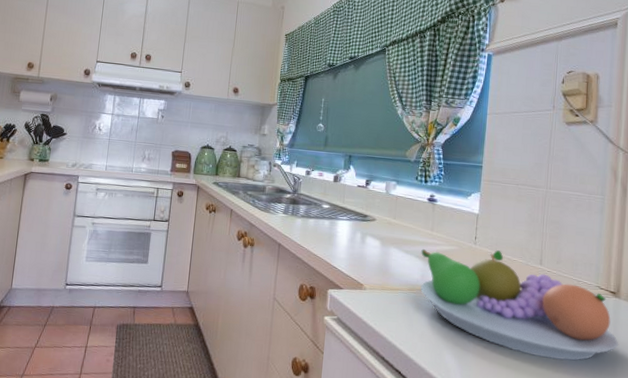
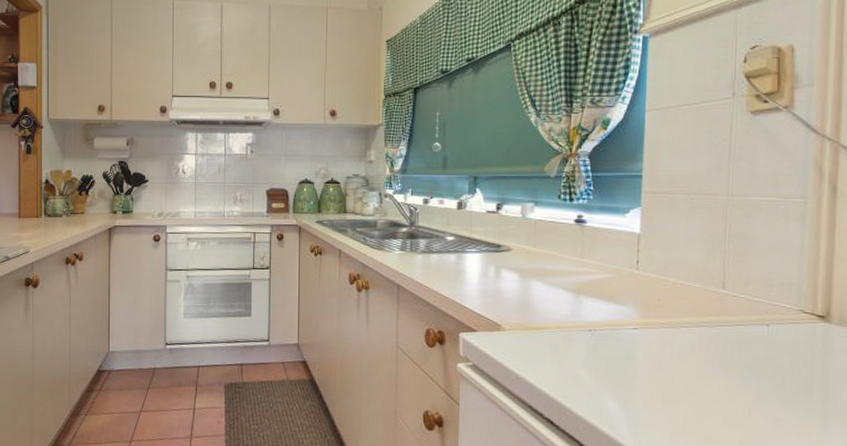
fruit bowl: present [420,248,619,361] -> none [570,275,831,400]

